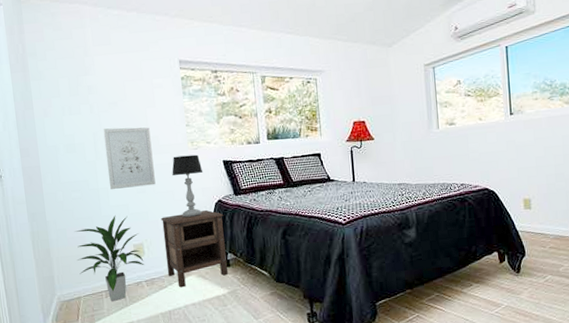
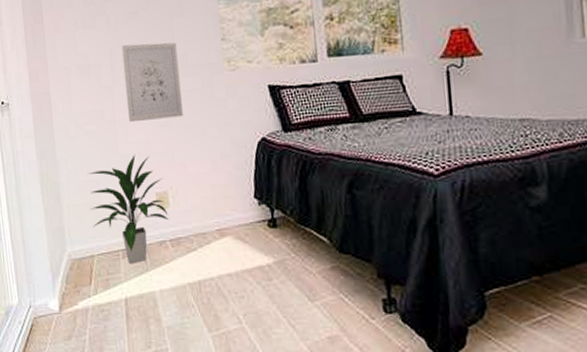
nightstand: present [160,209,228,288] -> none [189,150,274,252]
table lamp: present [172,154,203,218] -> none [203,77,243,161]

